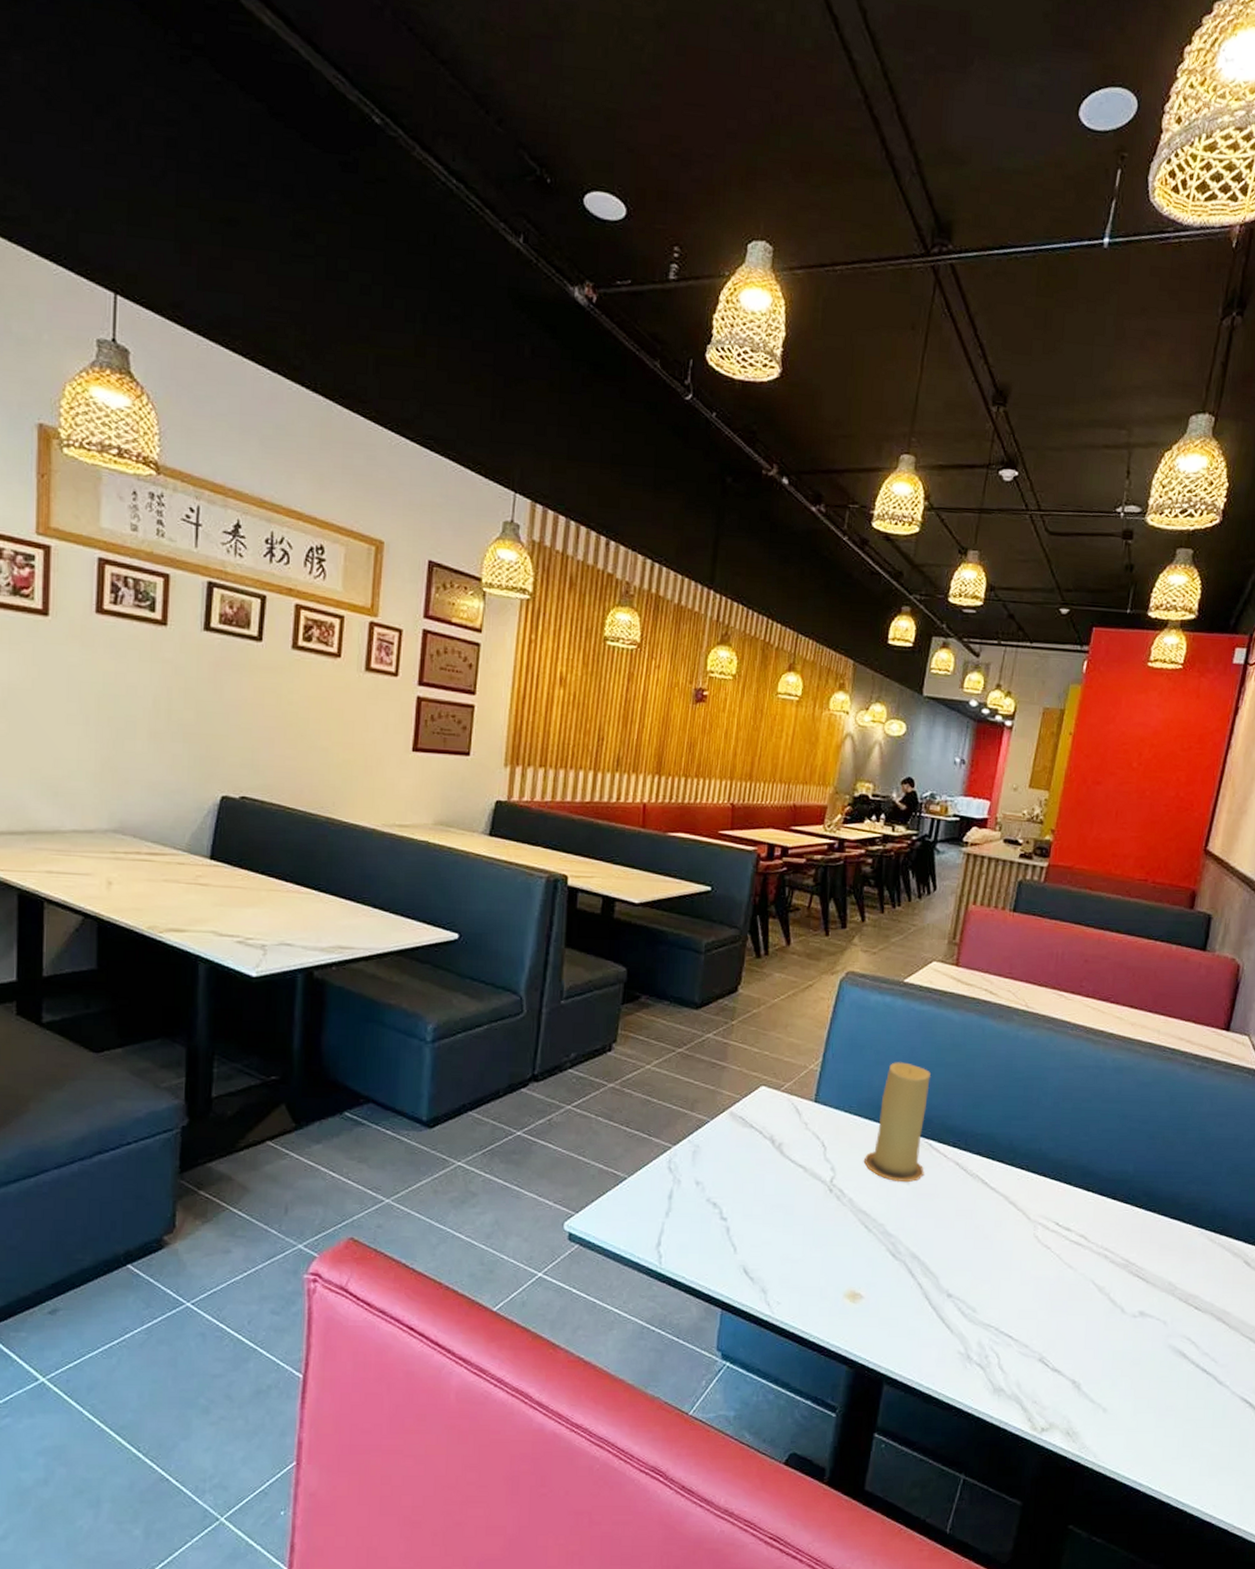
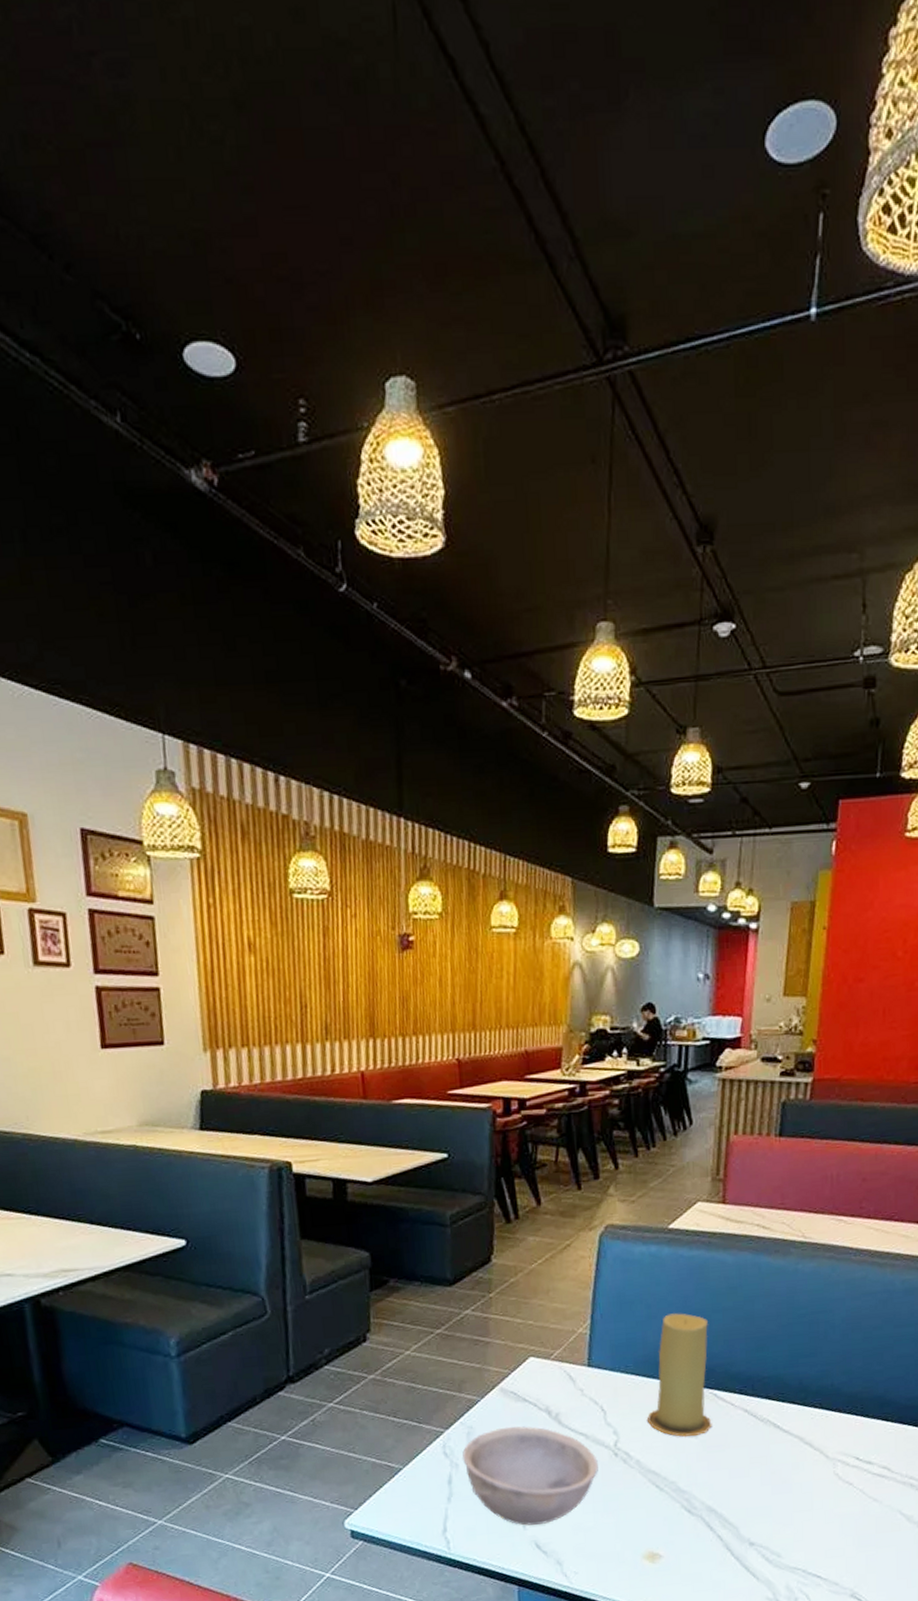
bowl: none [685,1150,813,1250] -> present [461,1426,598,1526]

